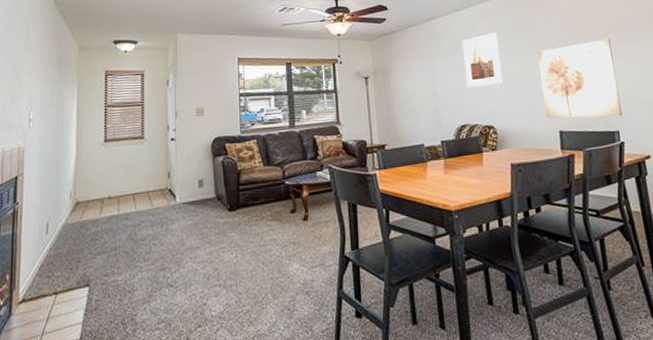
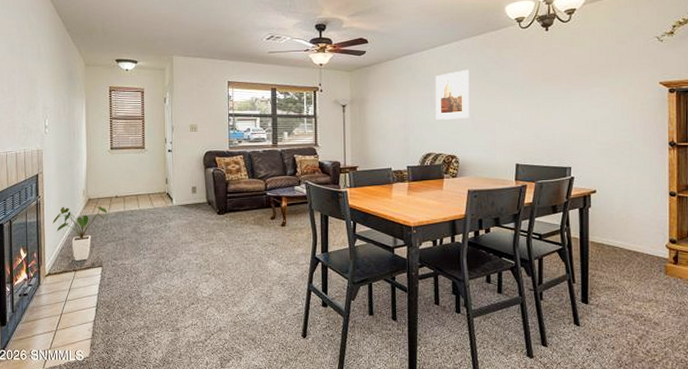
house plant: none [31,210,98,282] -> present [52,206,107,262]
wall art: present [537,39,623,119] -> none [505,81,577,154]

